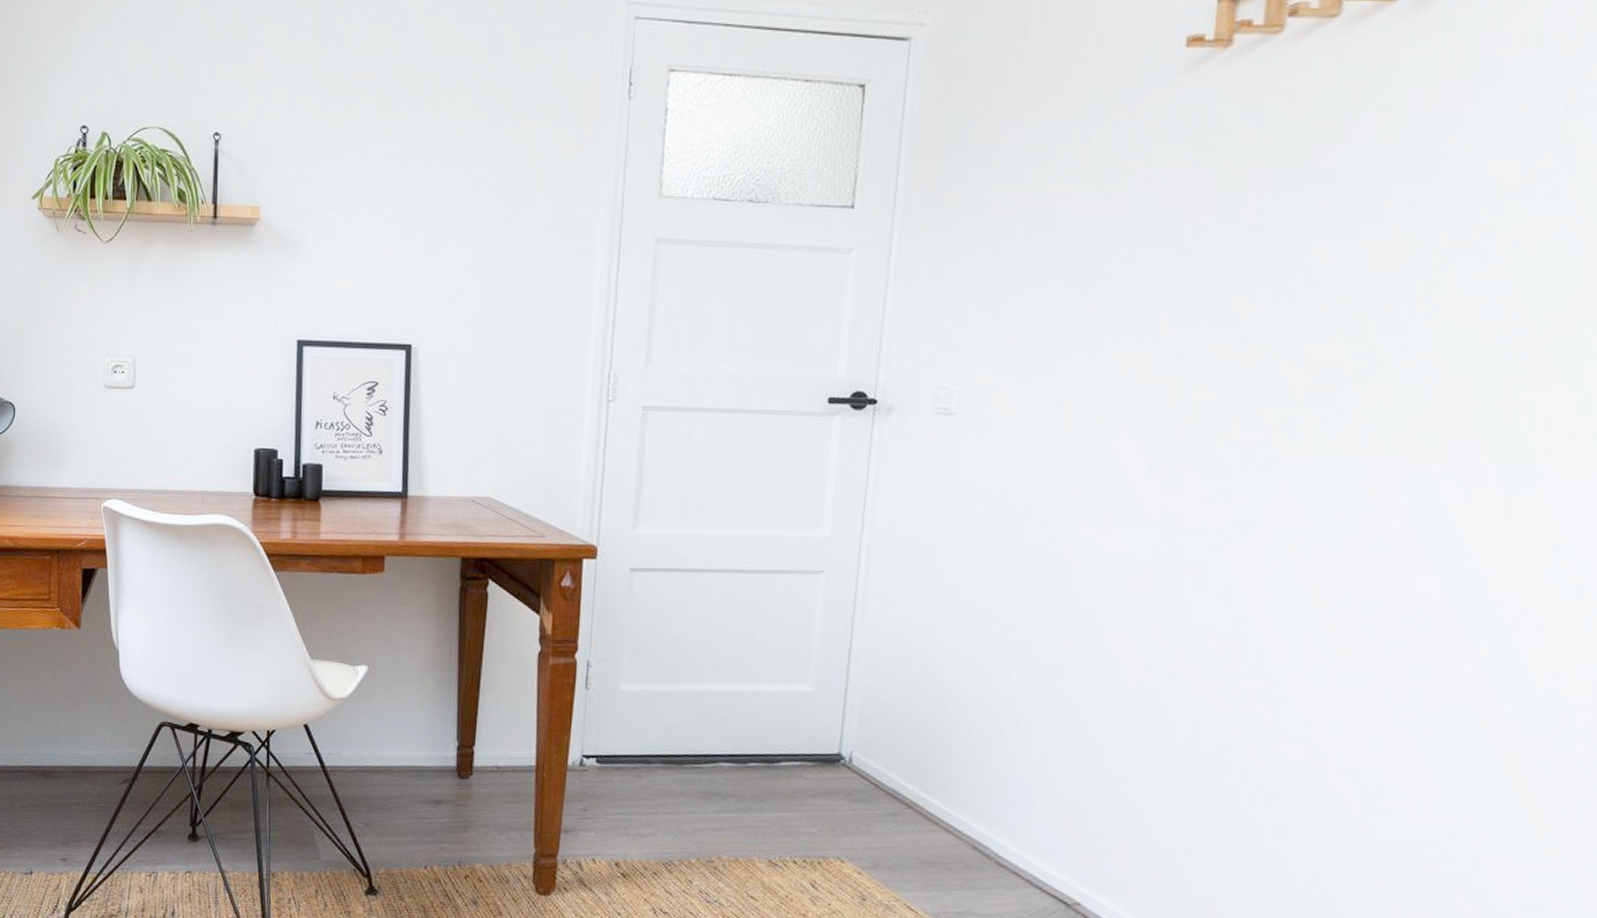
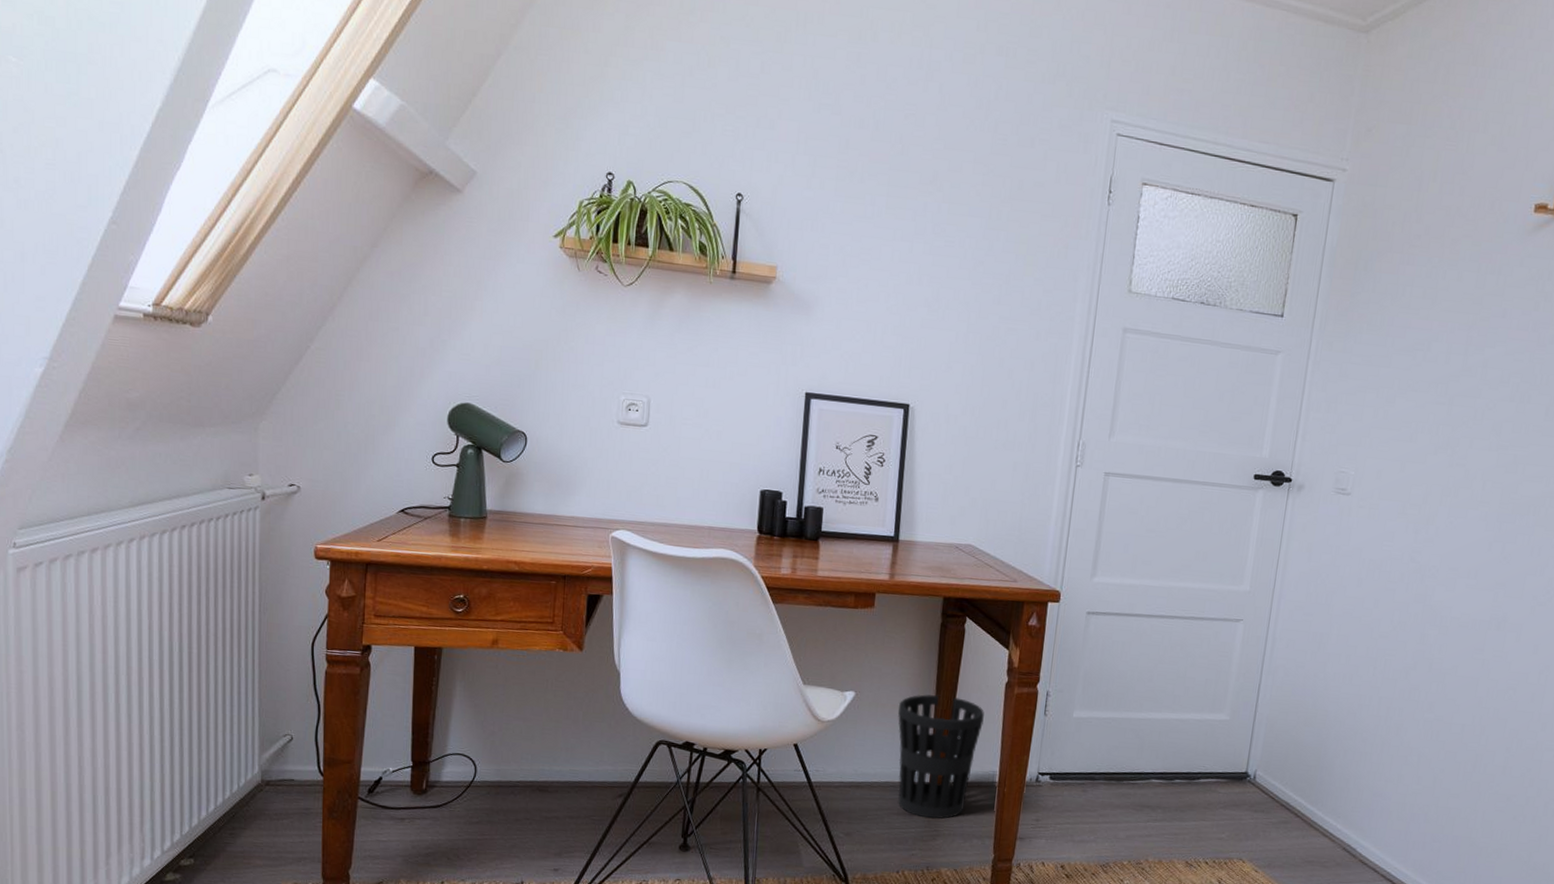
wastebasket: none [416,667,515,809] -> present [897,694,984,820]

